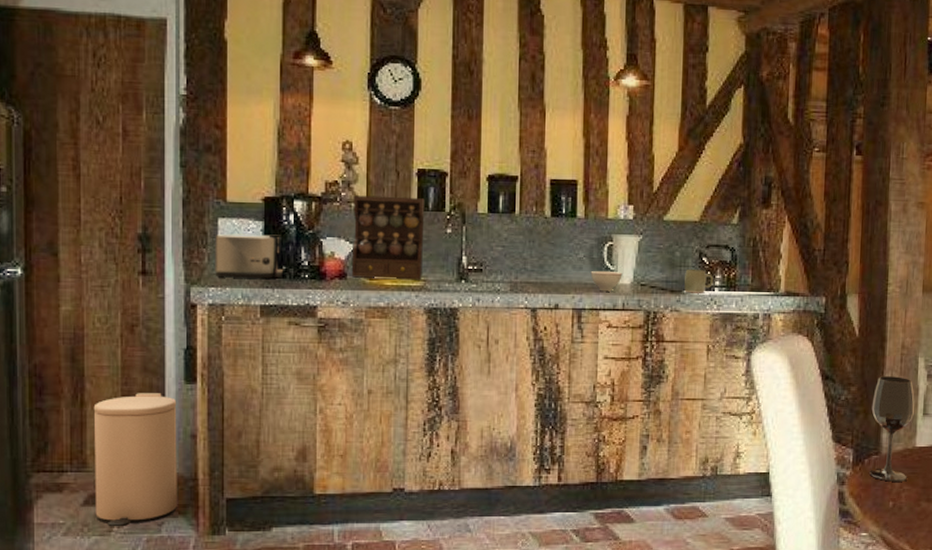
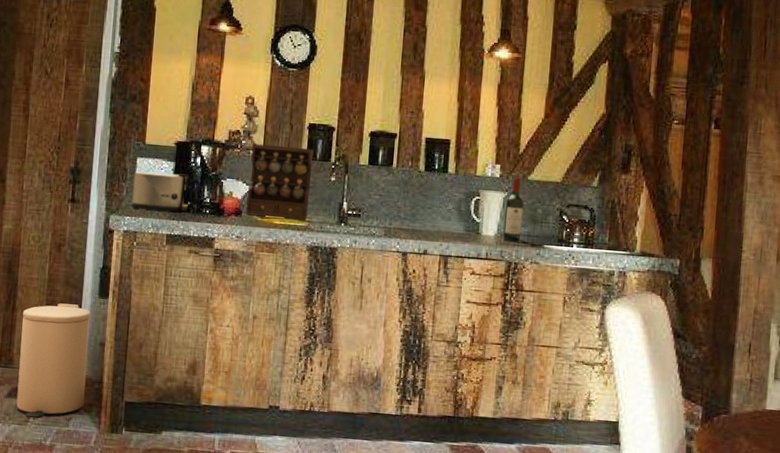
bowl: present [590,270,623,292] -> none [458,221,487,242]
wine bottle: none [639,219,660,289] -> present [502,178,524,242]
mug: present [684,270,714,293] -> none [544,226,573,249]
wine glass: present [868,376,915,482] -> none [717,338,766,443]

